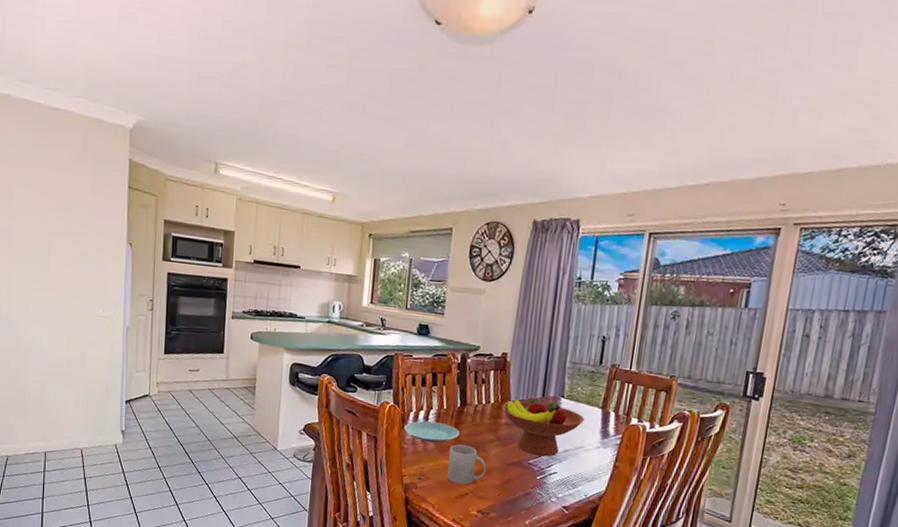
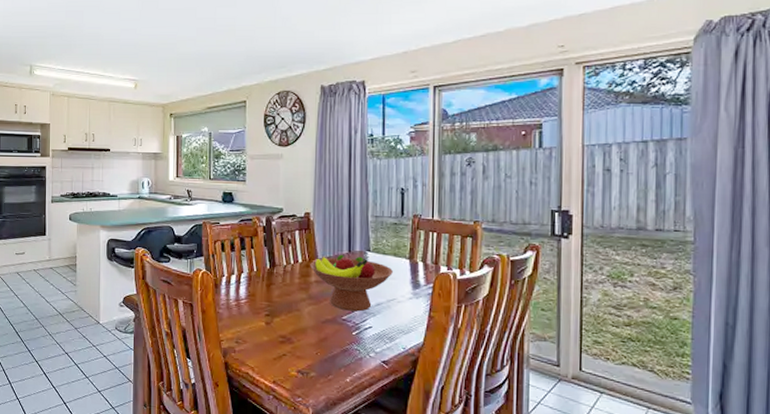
plate: present [404,420,459,443] -> none [218,285,271,306]
mug: present [446,444,487,485] -> none [263,305,301,346]

